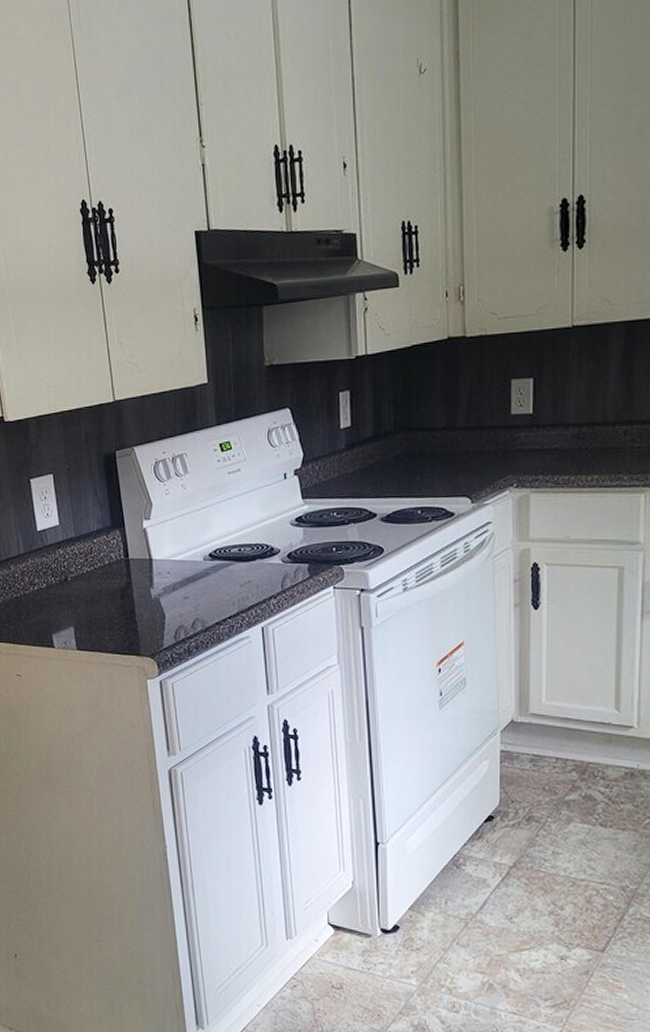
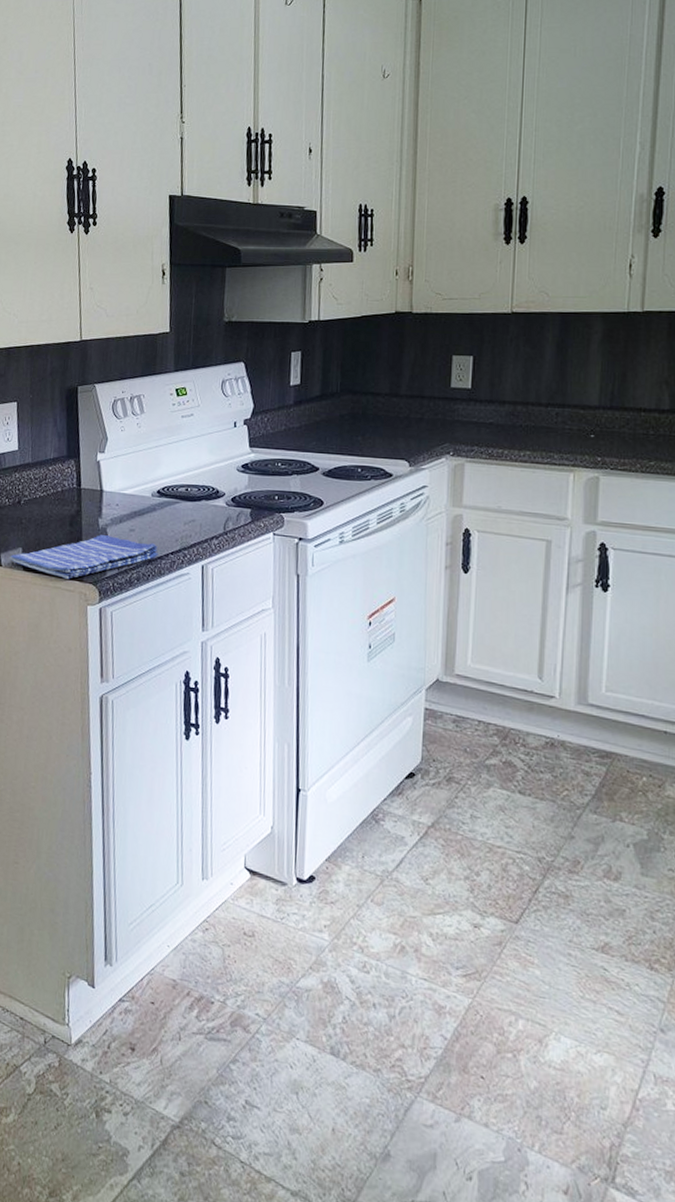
dish towel: none [61,605,216,654] -> present [9,535,158,579]

